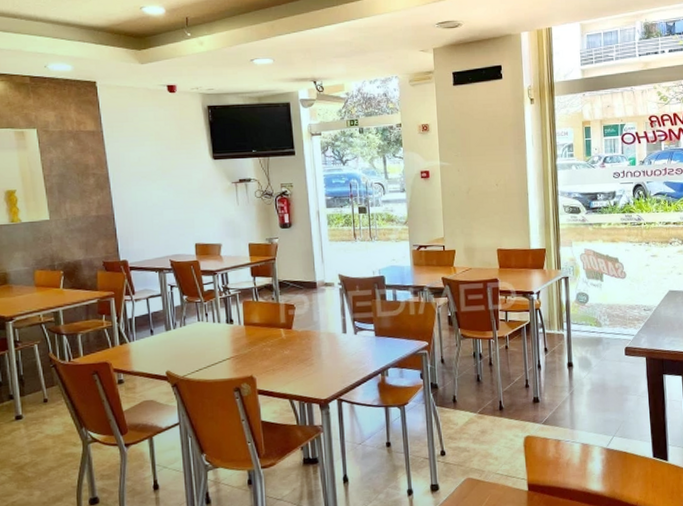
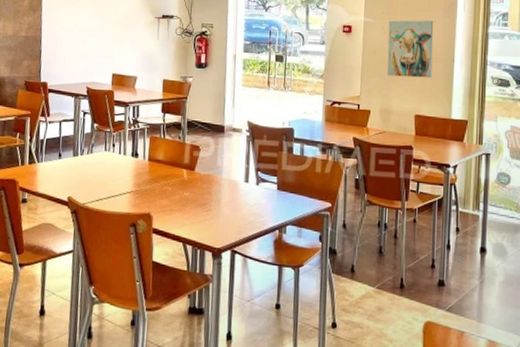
wall art: none [463,158,509,215] -> present [387,20,434,78]

